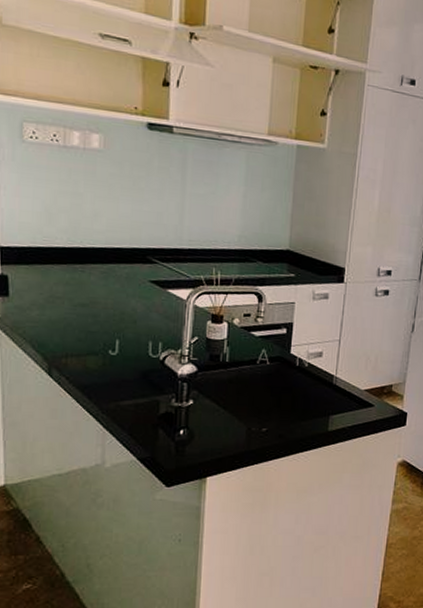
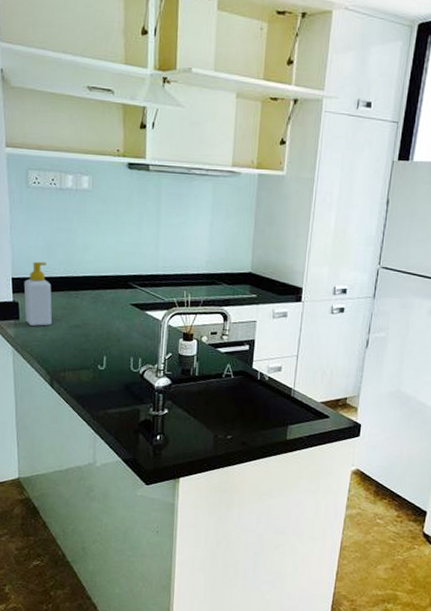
soap bottle: none [15,228,52,304] -> present [24,261,52,326]

